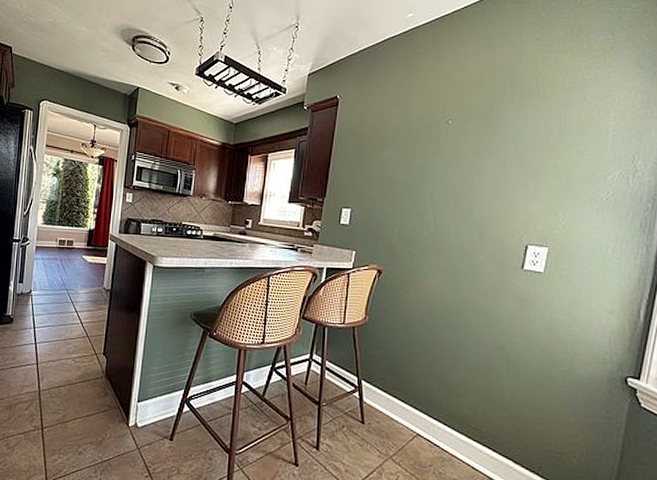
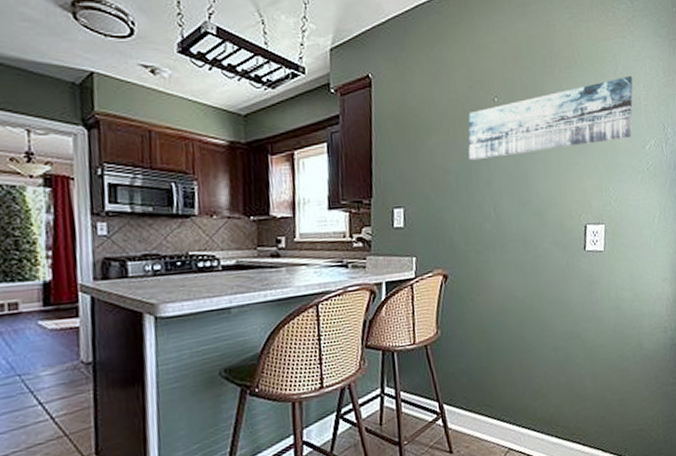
wall art: none [417,105,603,175] -> present [468,75,634,161]

